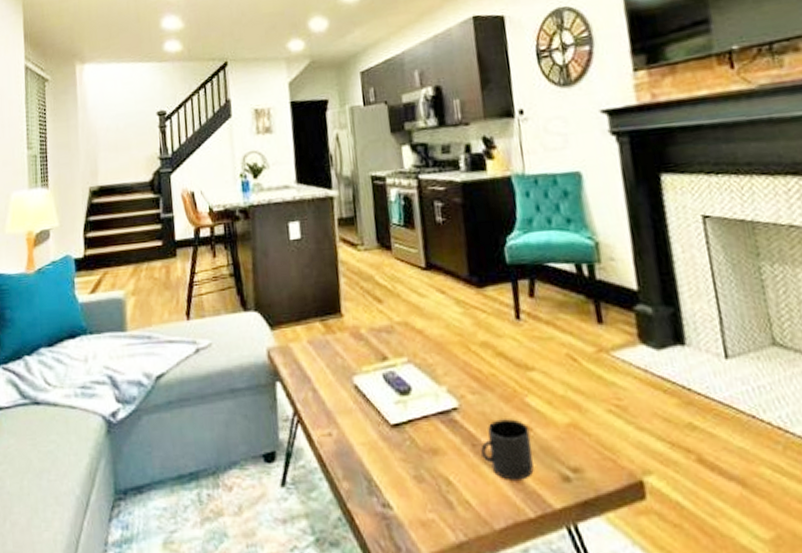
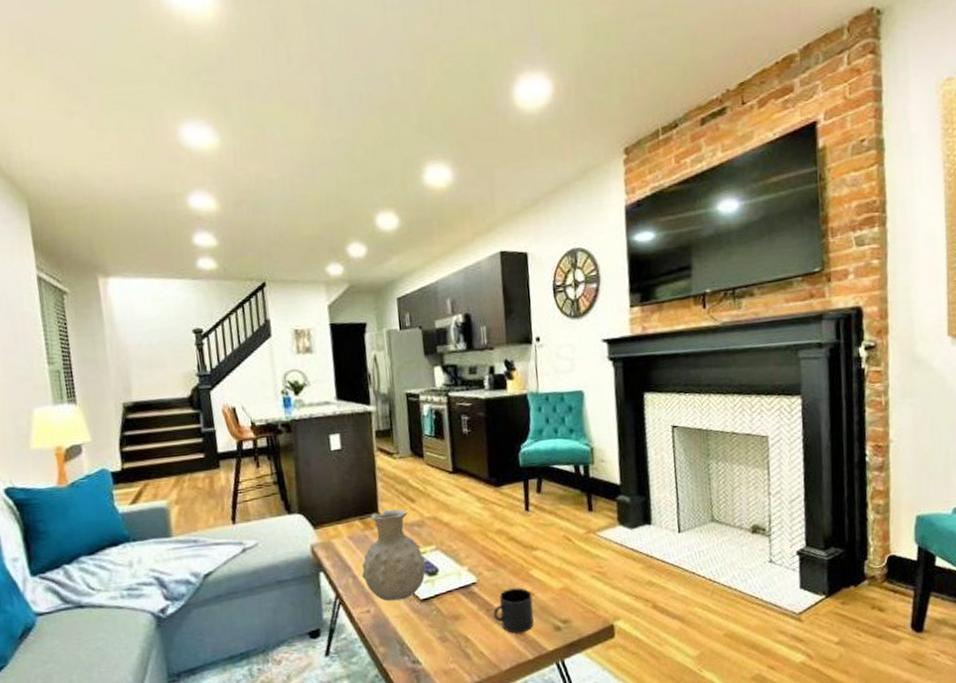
vase: none [323,310,397,424] -> present [362,509,426,601]

